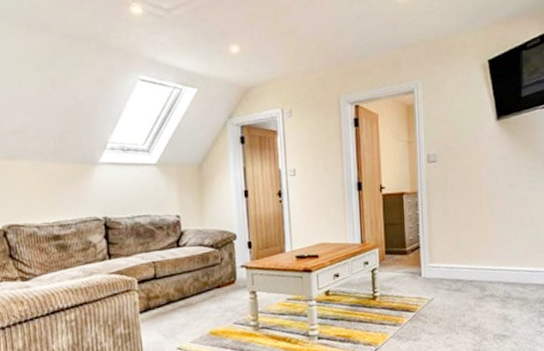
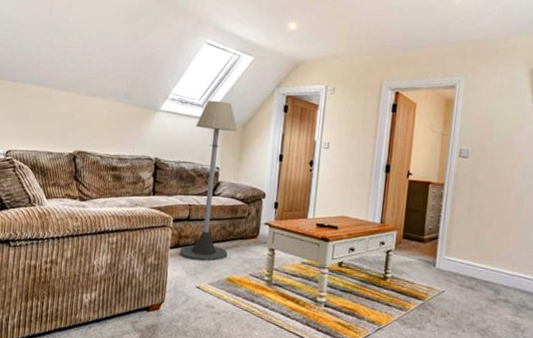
floor lamp: none [144,142,206,321] -> present [179,100,237,261]

